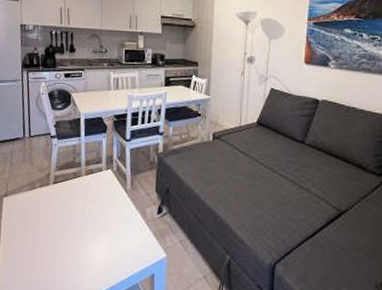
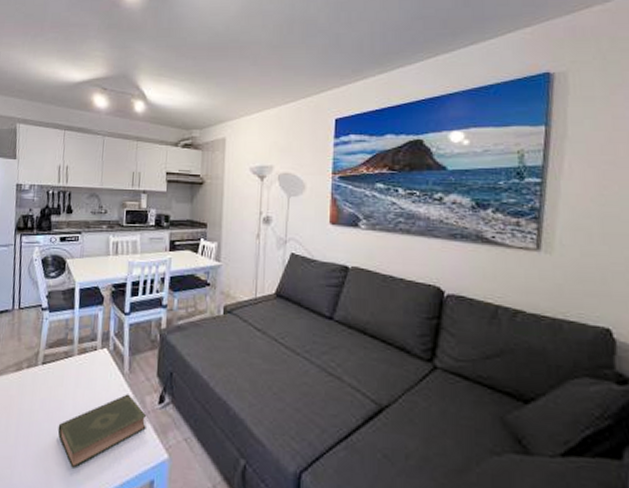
book: none [70,206,148,268] -> present [57,394,147,468]

